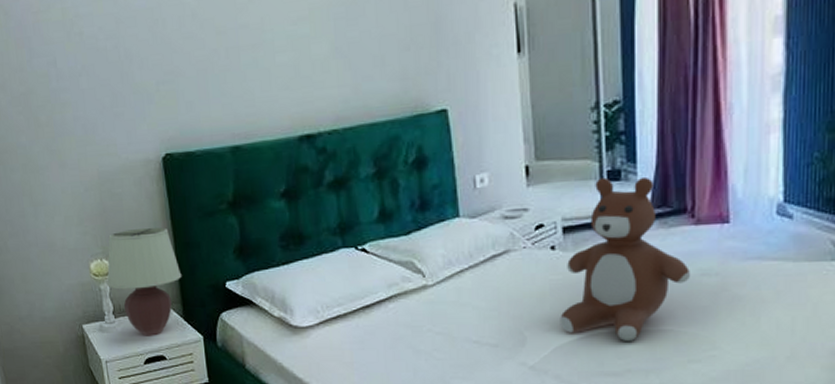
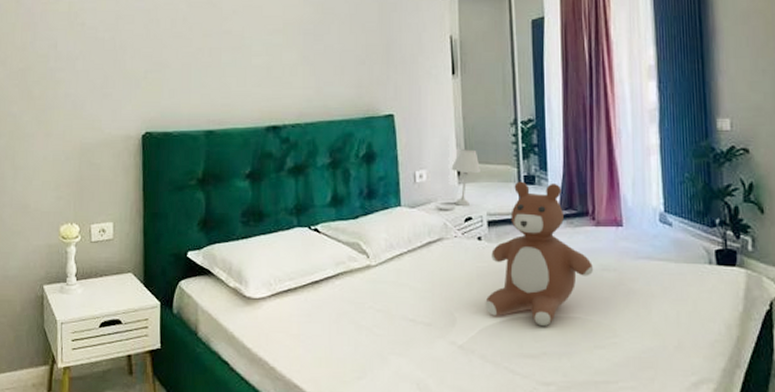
table lamp: present [106,227,182,336] -> none [73,197,147,300]
table lamp: none [518,143,553,213] -> present [451,148,480,207]

